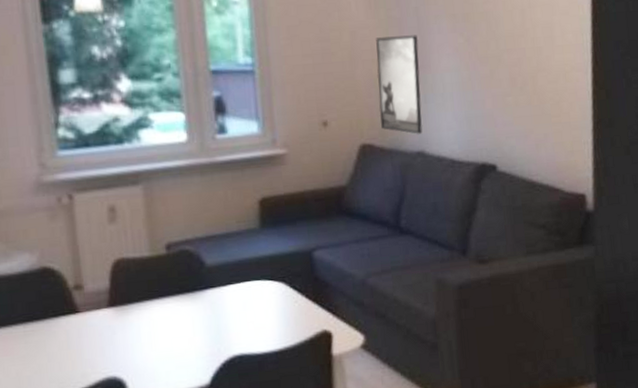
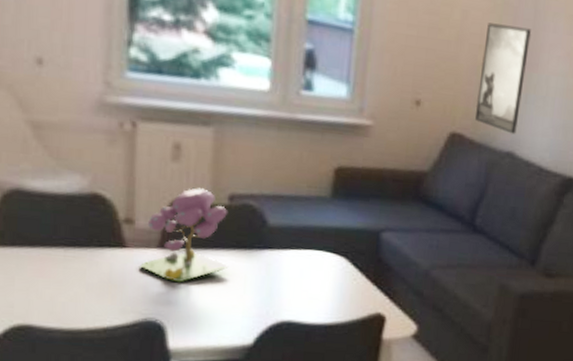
plant: none [94,243,176,337] -> present [140,187,229,283]

